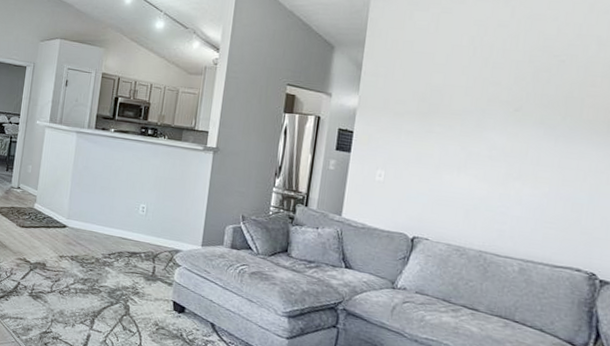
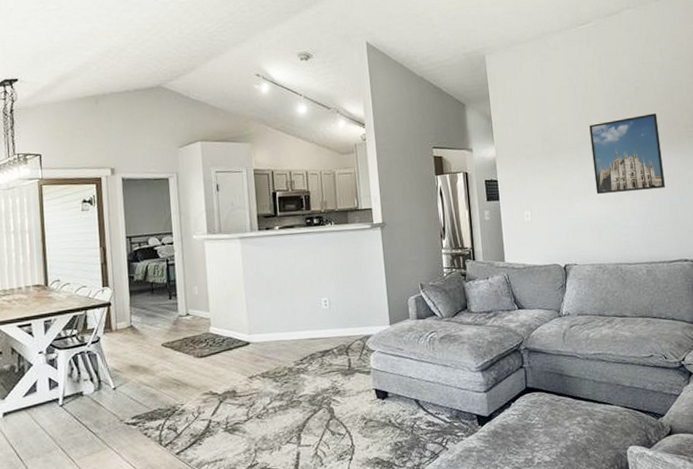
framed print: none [474,93,583,182] -> present [589,113,665,194]

